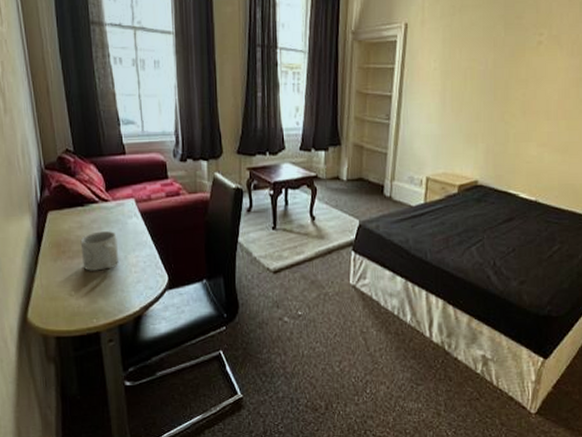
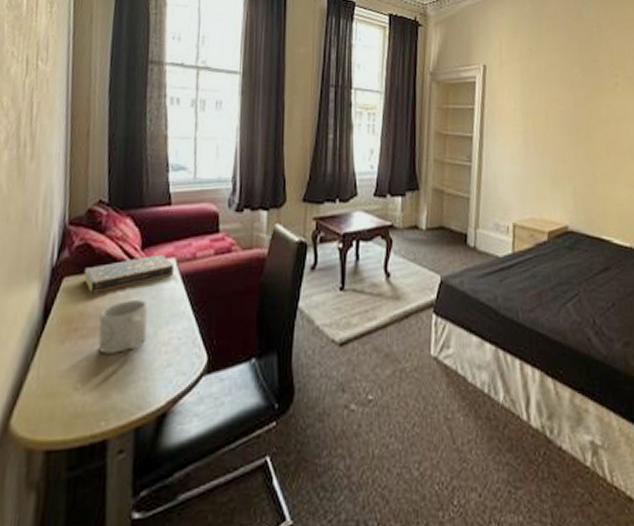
book: none [63,195,134,224] -> present [84,254,174,293]

